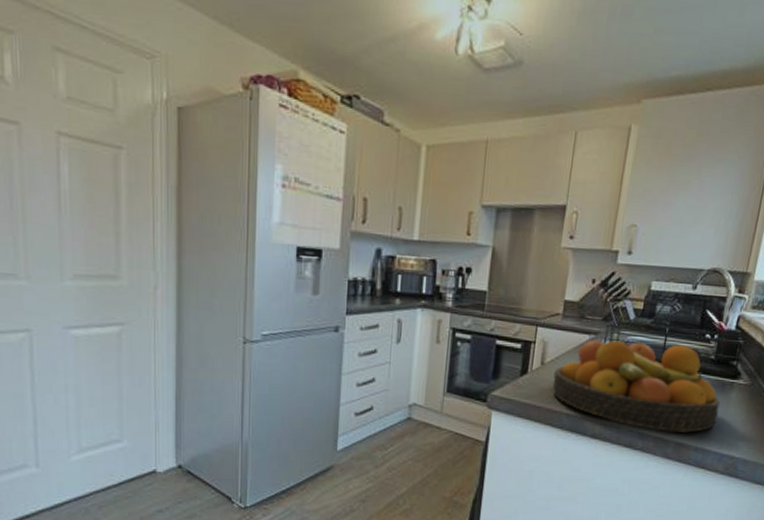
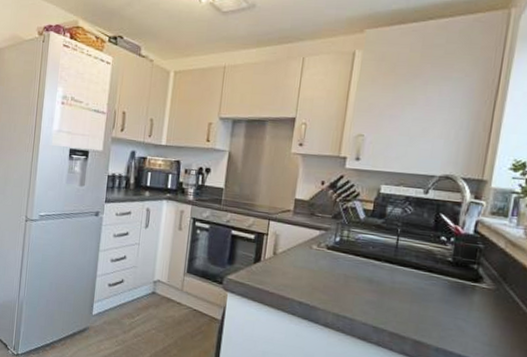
fruit bowl: present [552,339,720,433] -> none [284,235,461,332]

